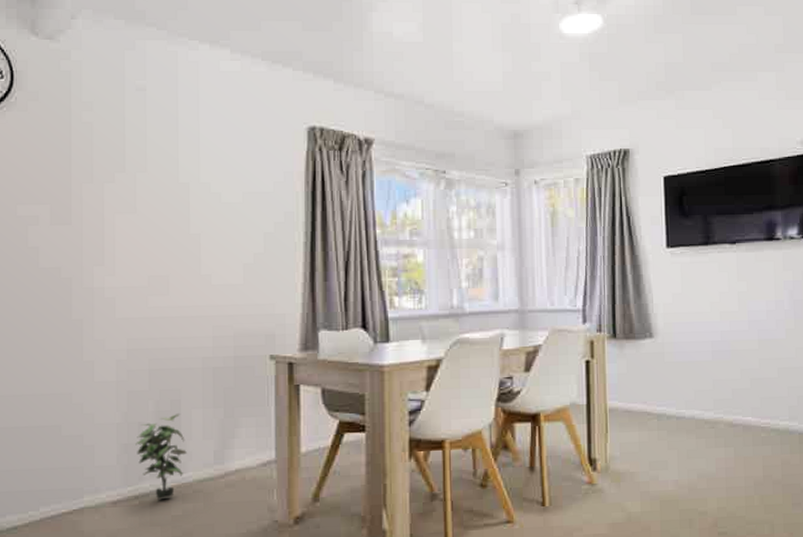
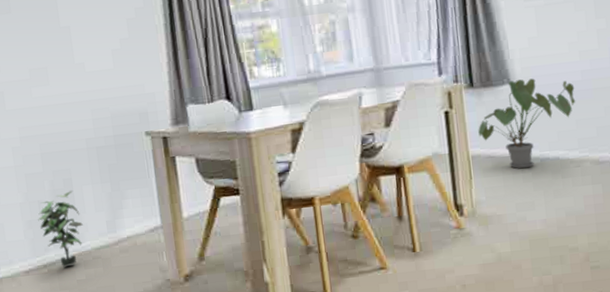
house plant: none [617,334,714,426] -> present [478,78,576,169]

